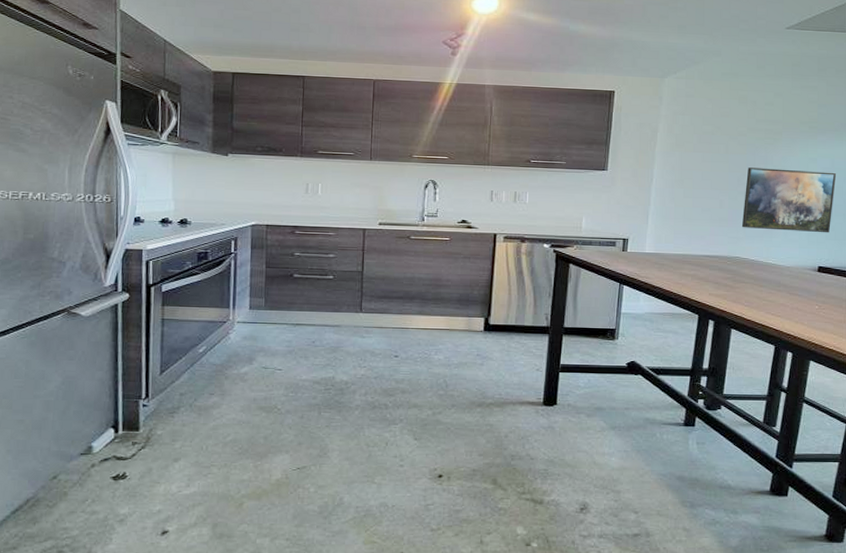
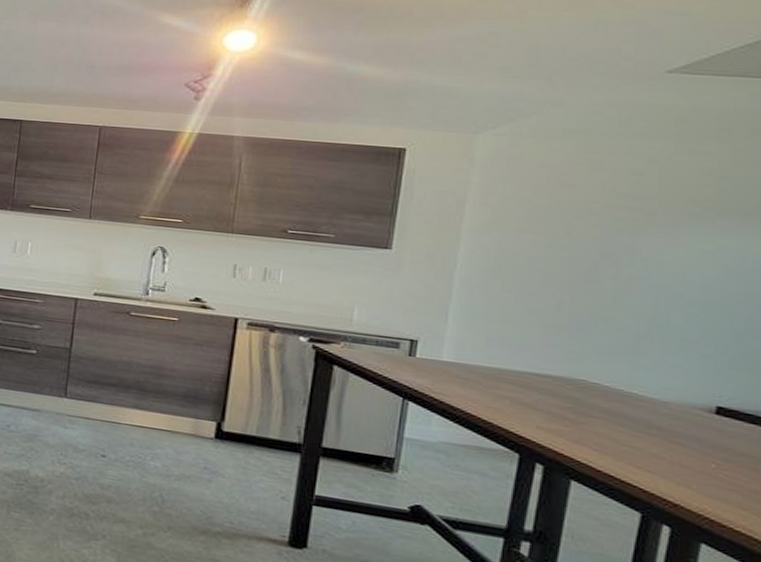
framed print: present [741,167,837,233] -> none [590,258,749,360]

